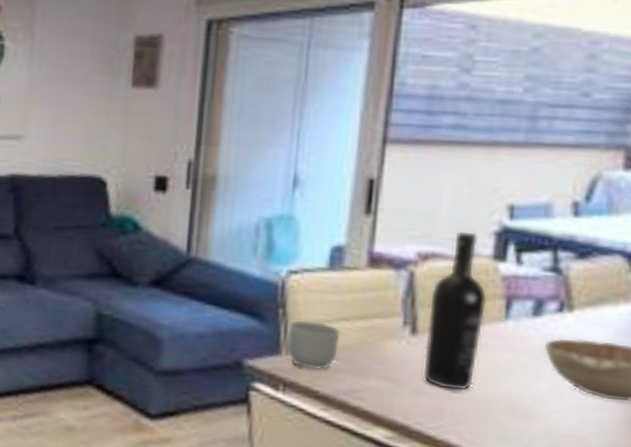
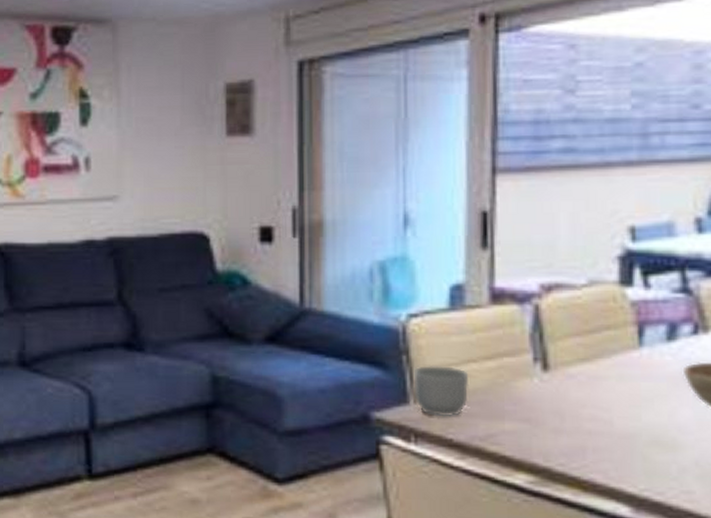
wine bottle: present [423,232,488,392] -> none [558,258,619,427]

